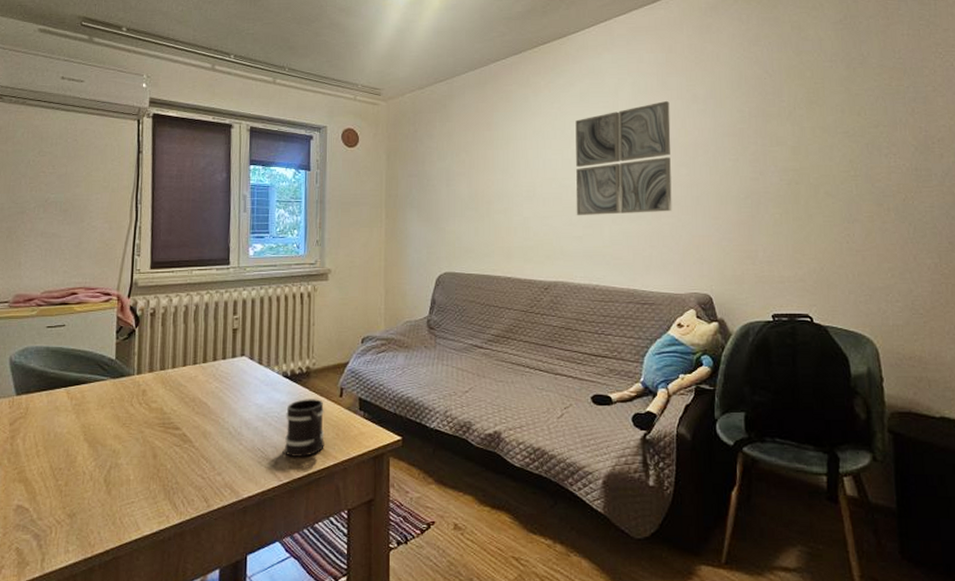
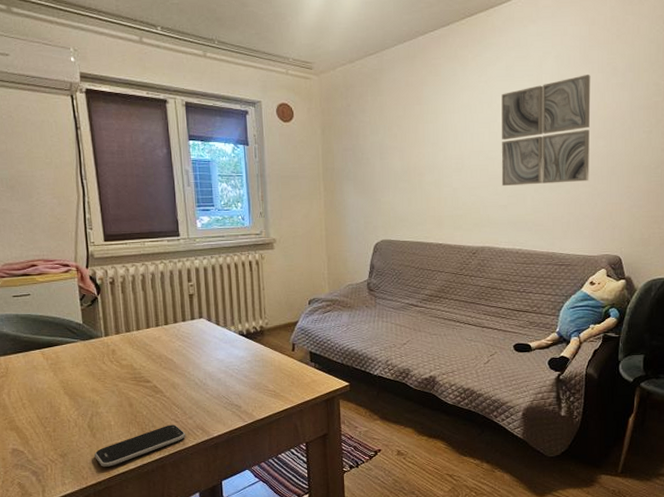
smartphone: none [105,482,212,532] -> present [93,425,186,467]
mug: present [285,399,325,457] -> none [245,353,282,402]

